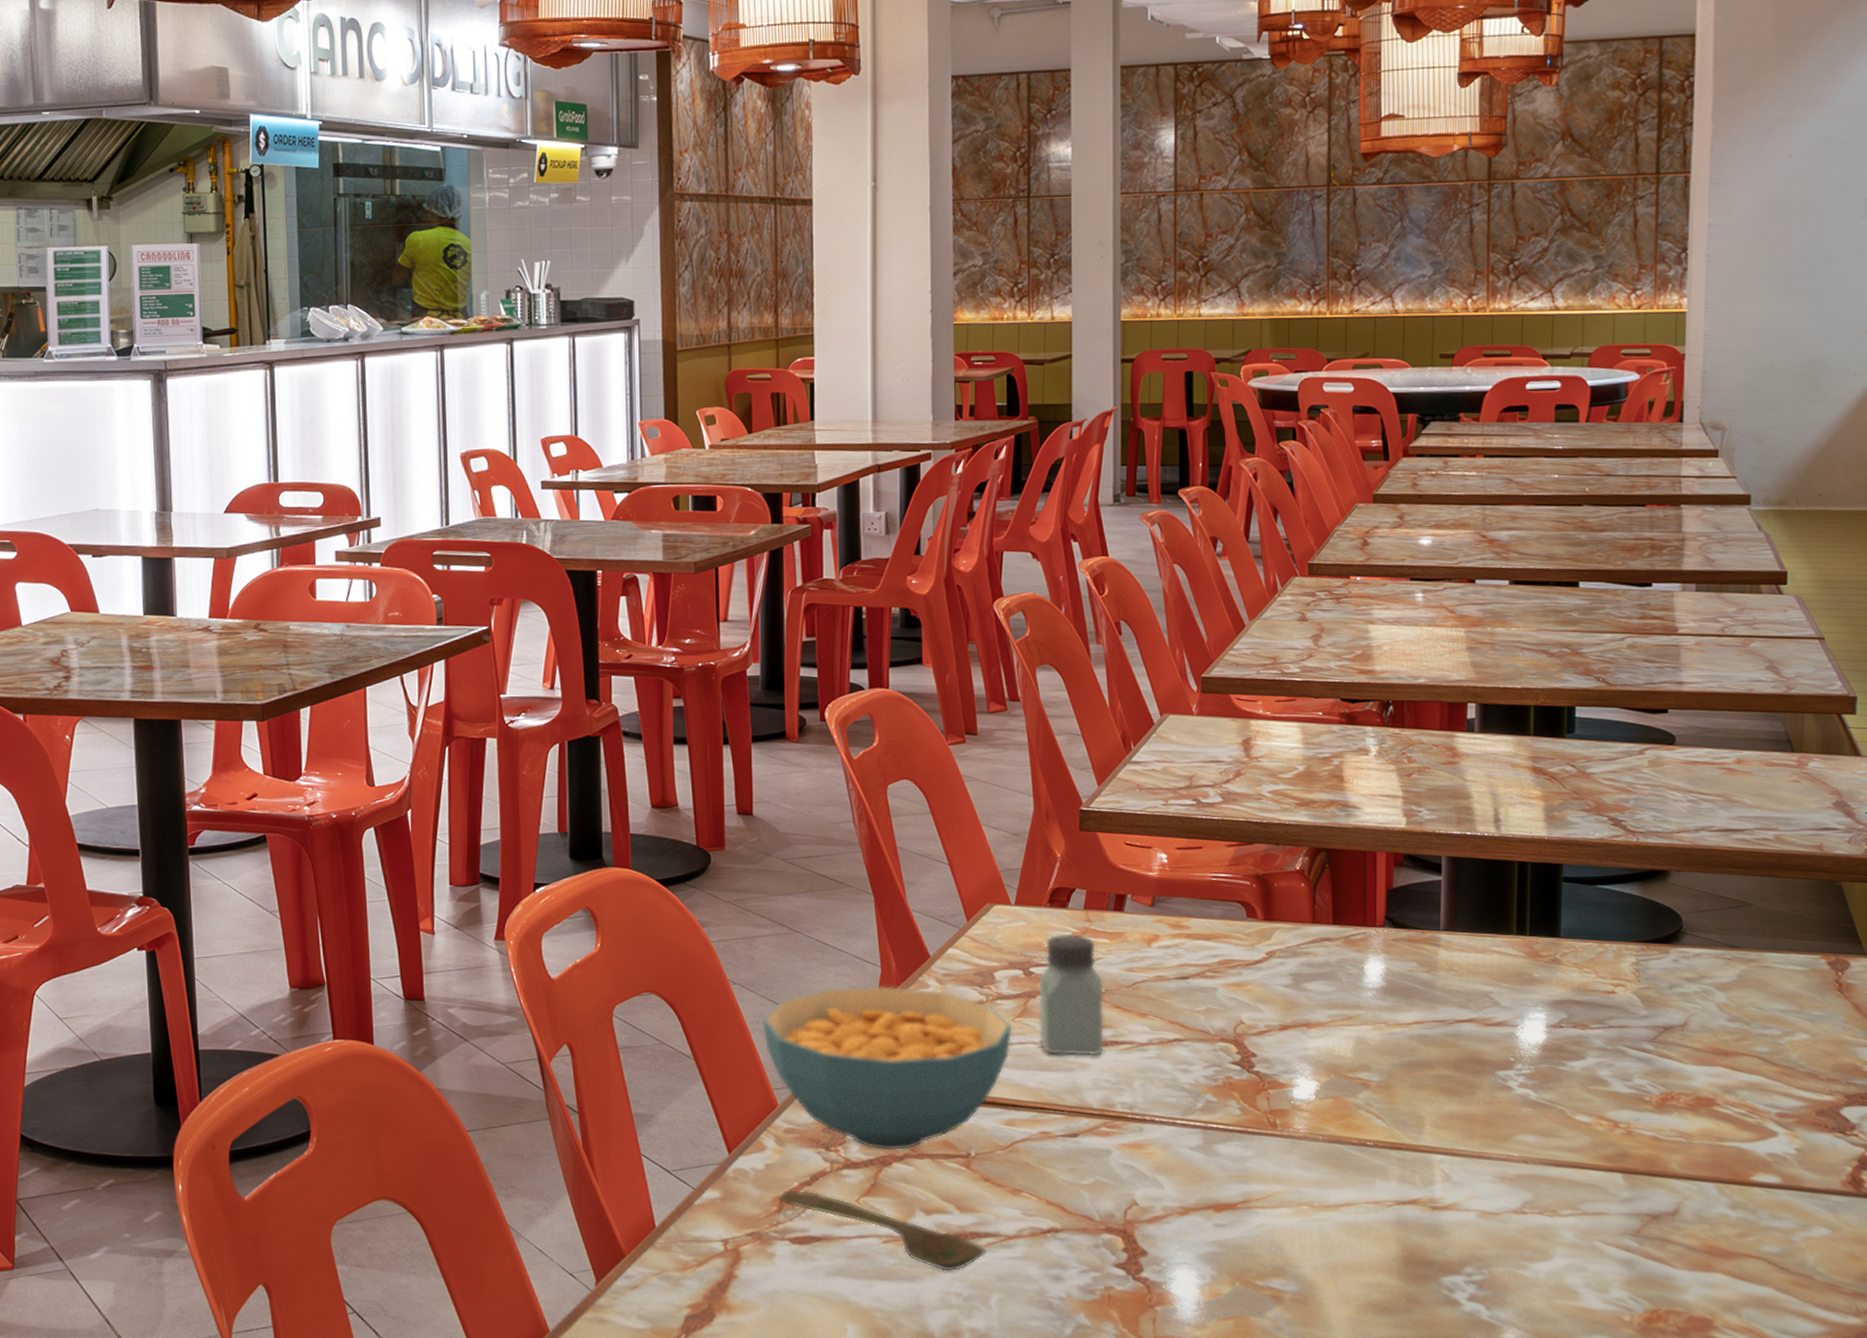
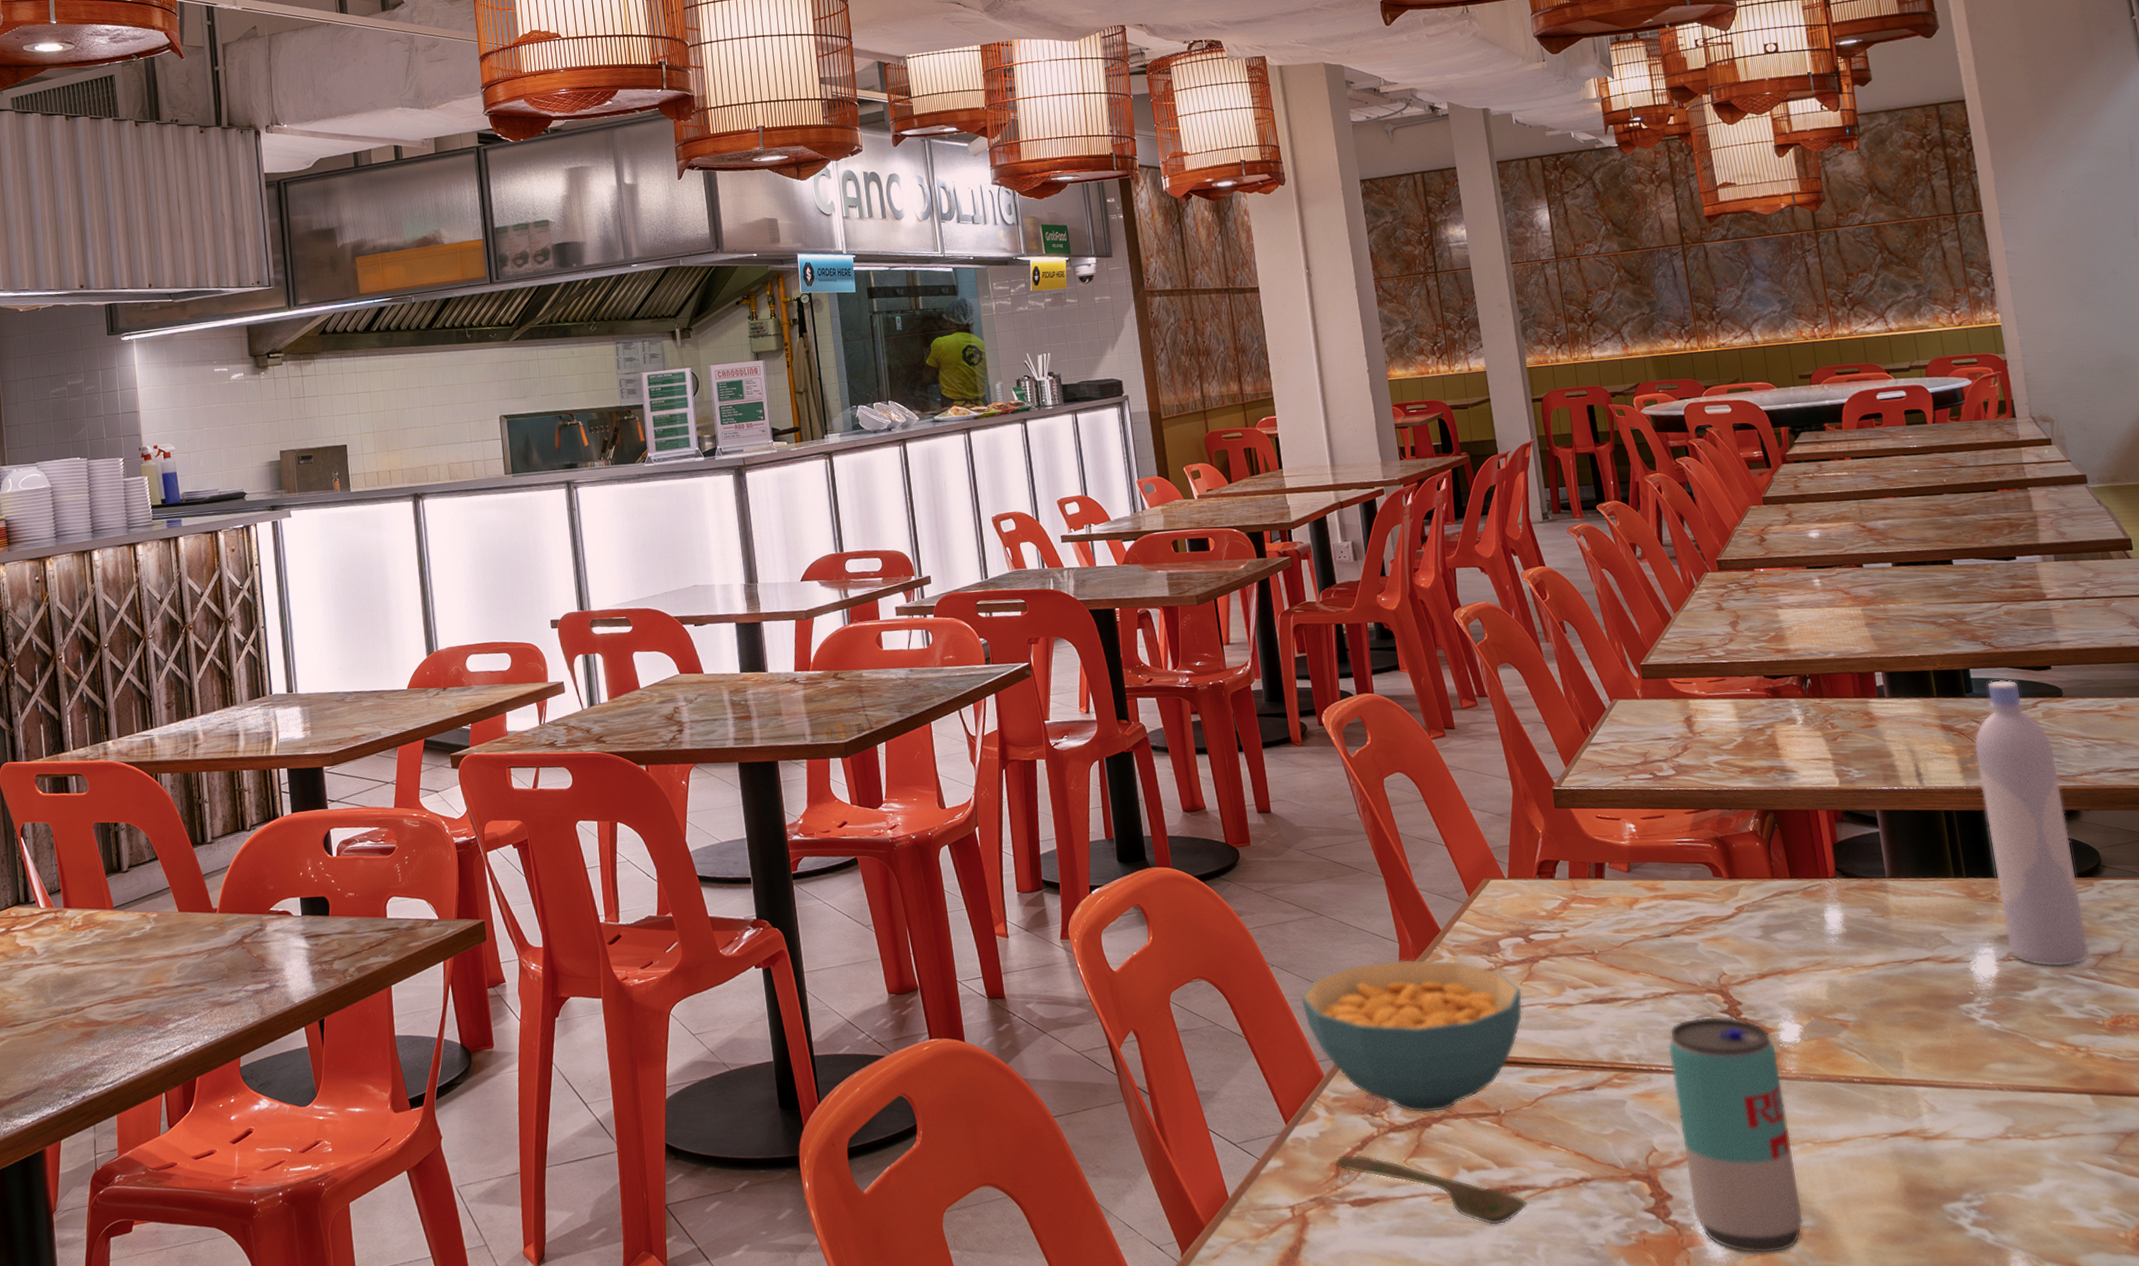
saltshaker: present [1038,933,1104,1057] -> none [1538,901,1606,1015]
beverage can: none [1167,1067,1288,1317] -> present [1668,1016,1804,1254]
bottle: none [1562,721,1655,1038] -> present [1974,679,2090,967]

